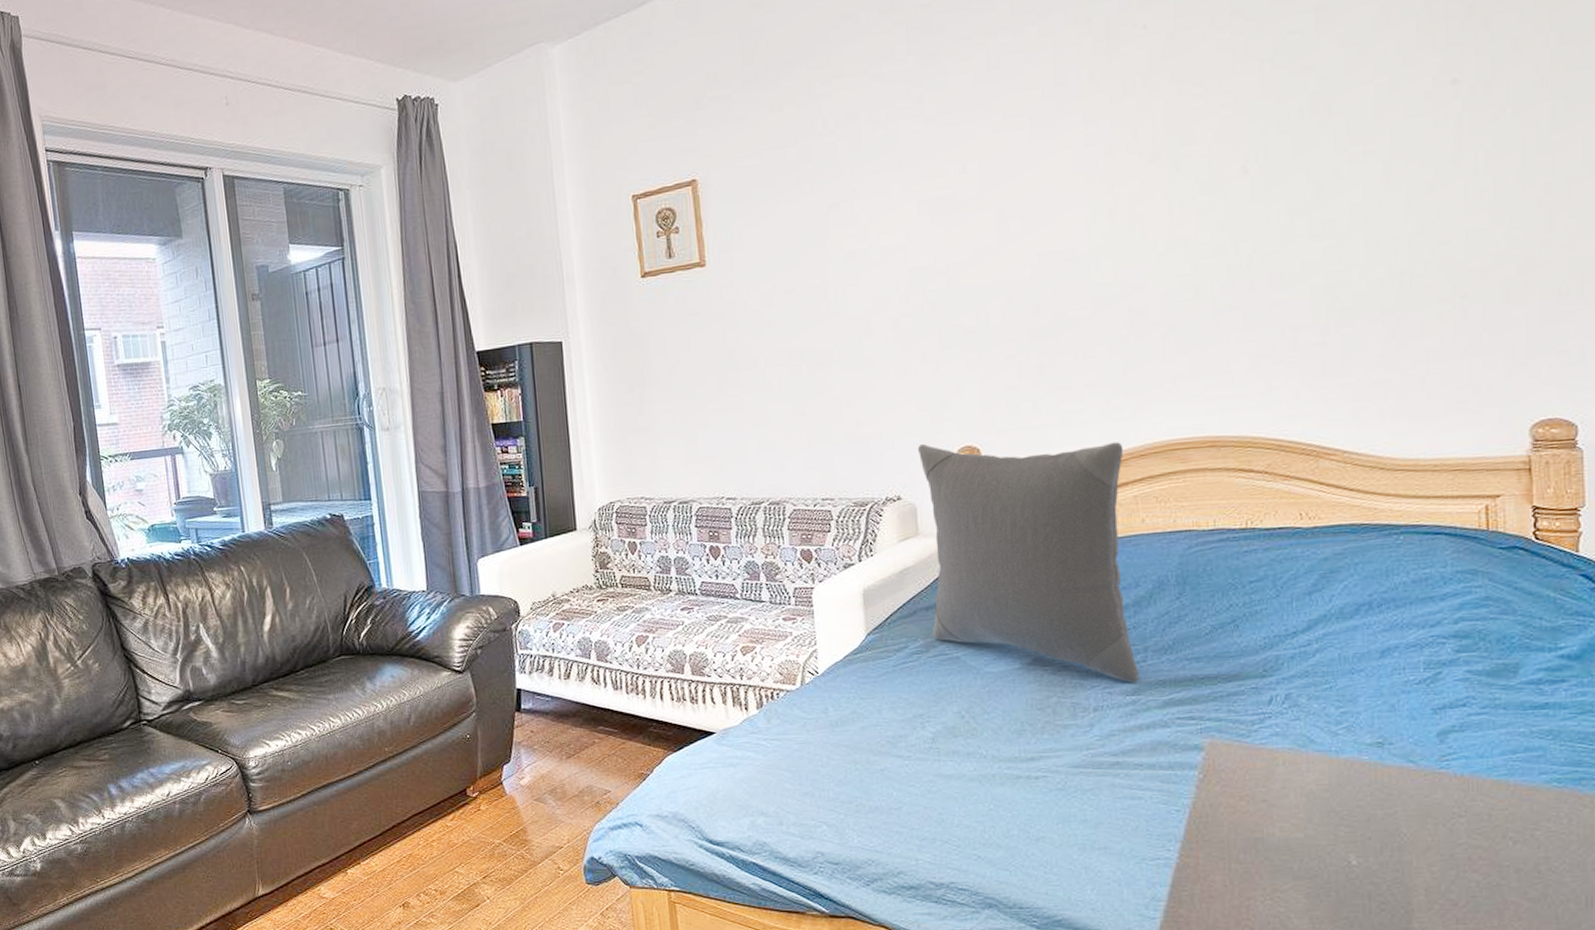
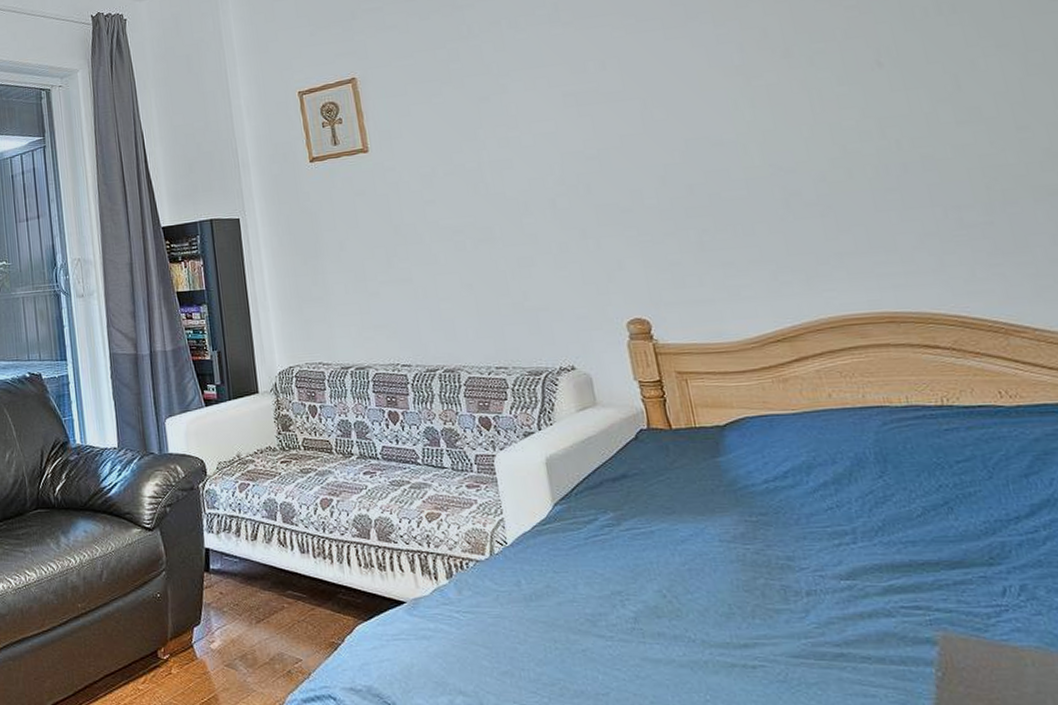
pillow: present [917,442,1139,683] -> none [586,316,852,566]

